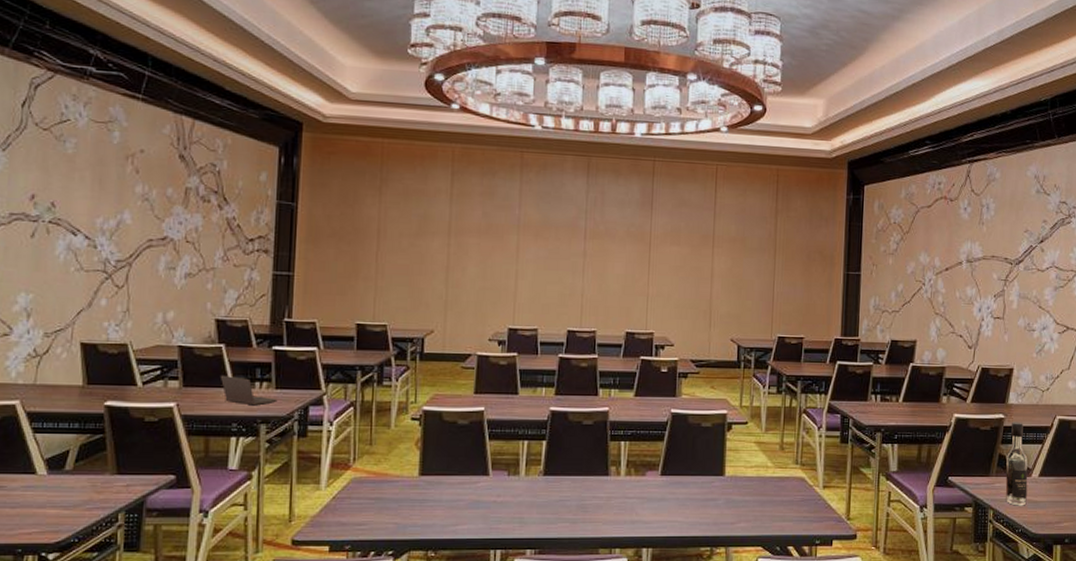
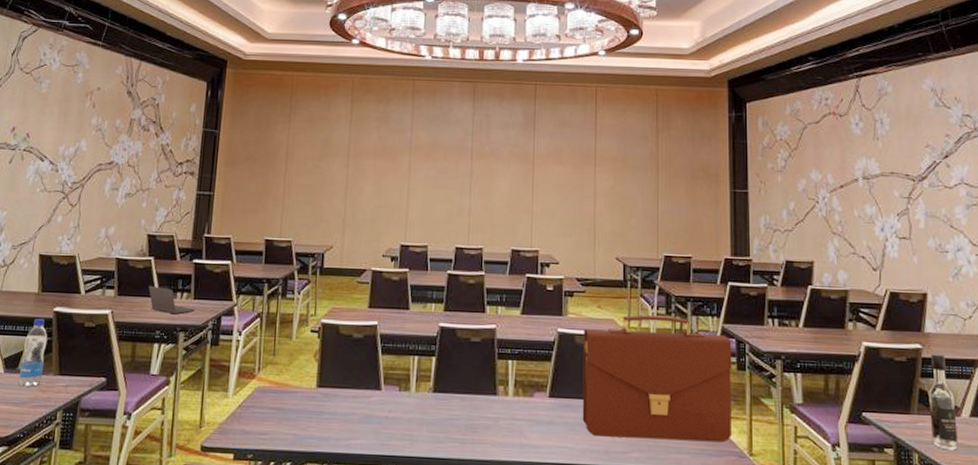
bottle: none [66,413,100,489] -> present [18,318,48,388]
briefcase: none [692,394,837,510] -> present [582,315,732,443]

